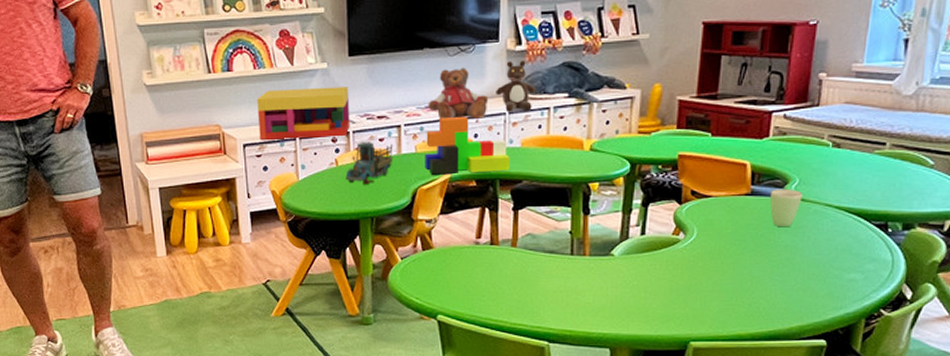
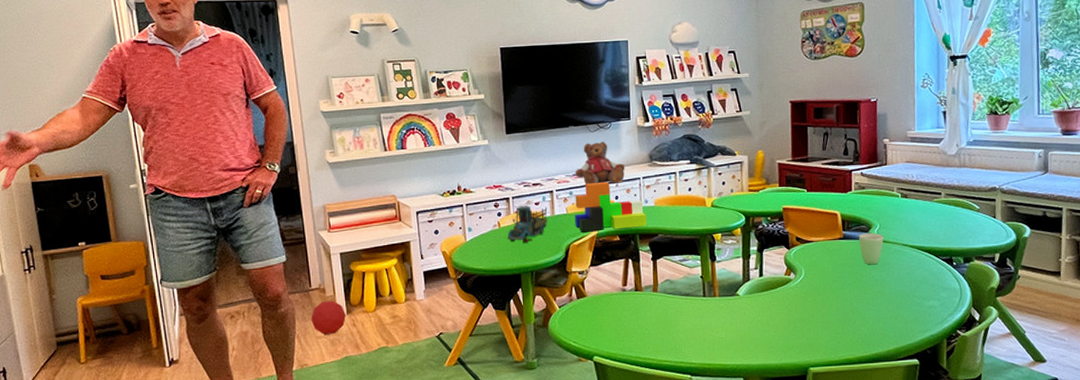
ball: none [128,239,166,275] -> present [311,300,347,334]
toy box: present [257,87,350,140] -> none [428,159,510,207]
stuffed animal: present [496,60,537,112] -> none [631,134,664,177]

